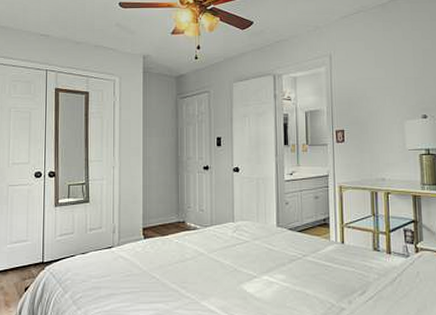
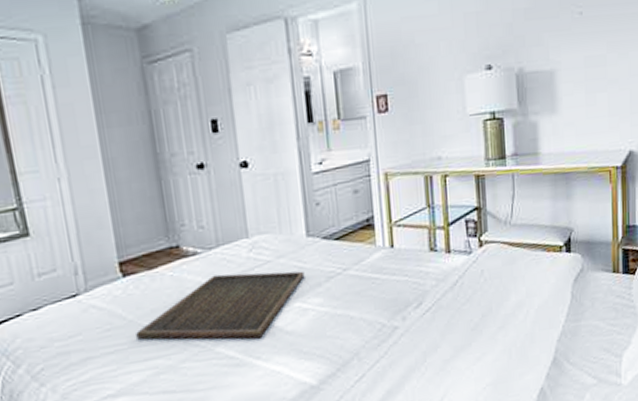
tray: none [147,246,273,300] -> present [136,271,305,340]

